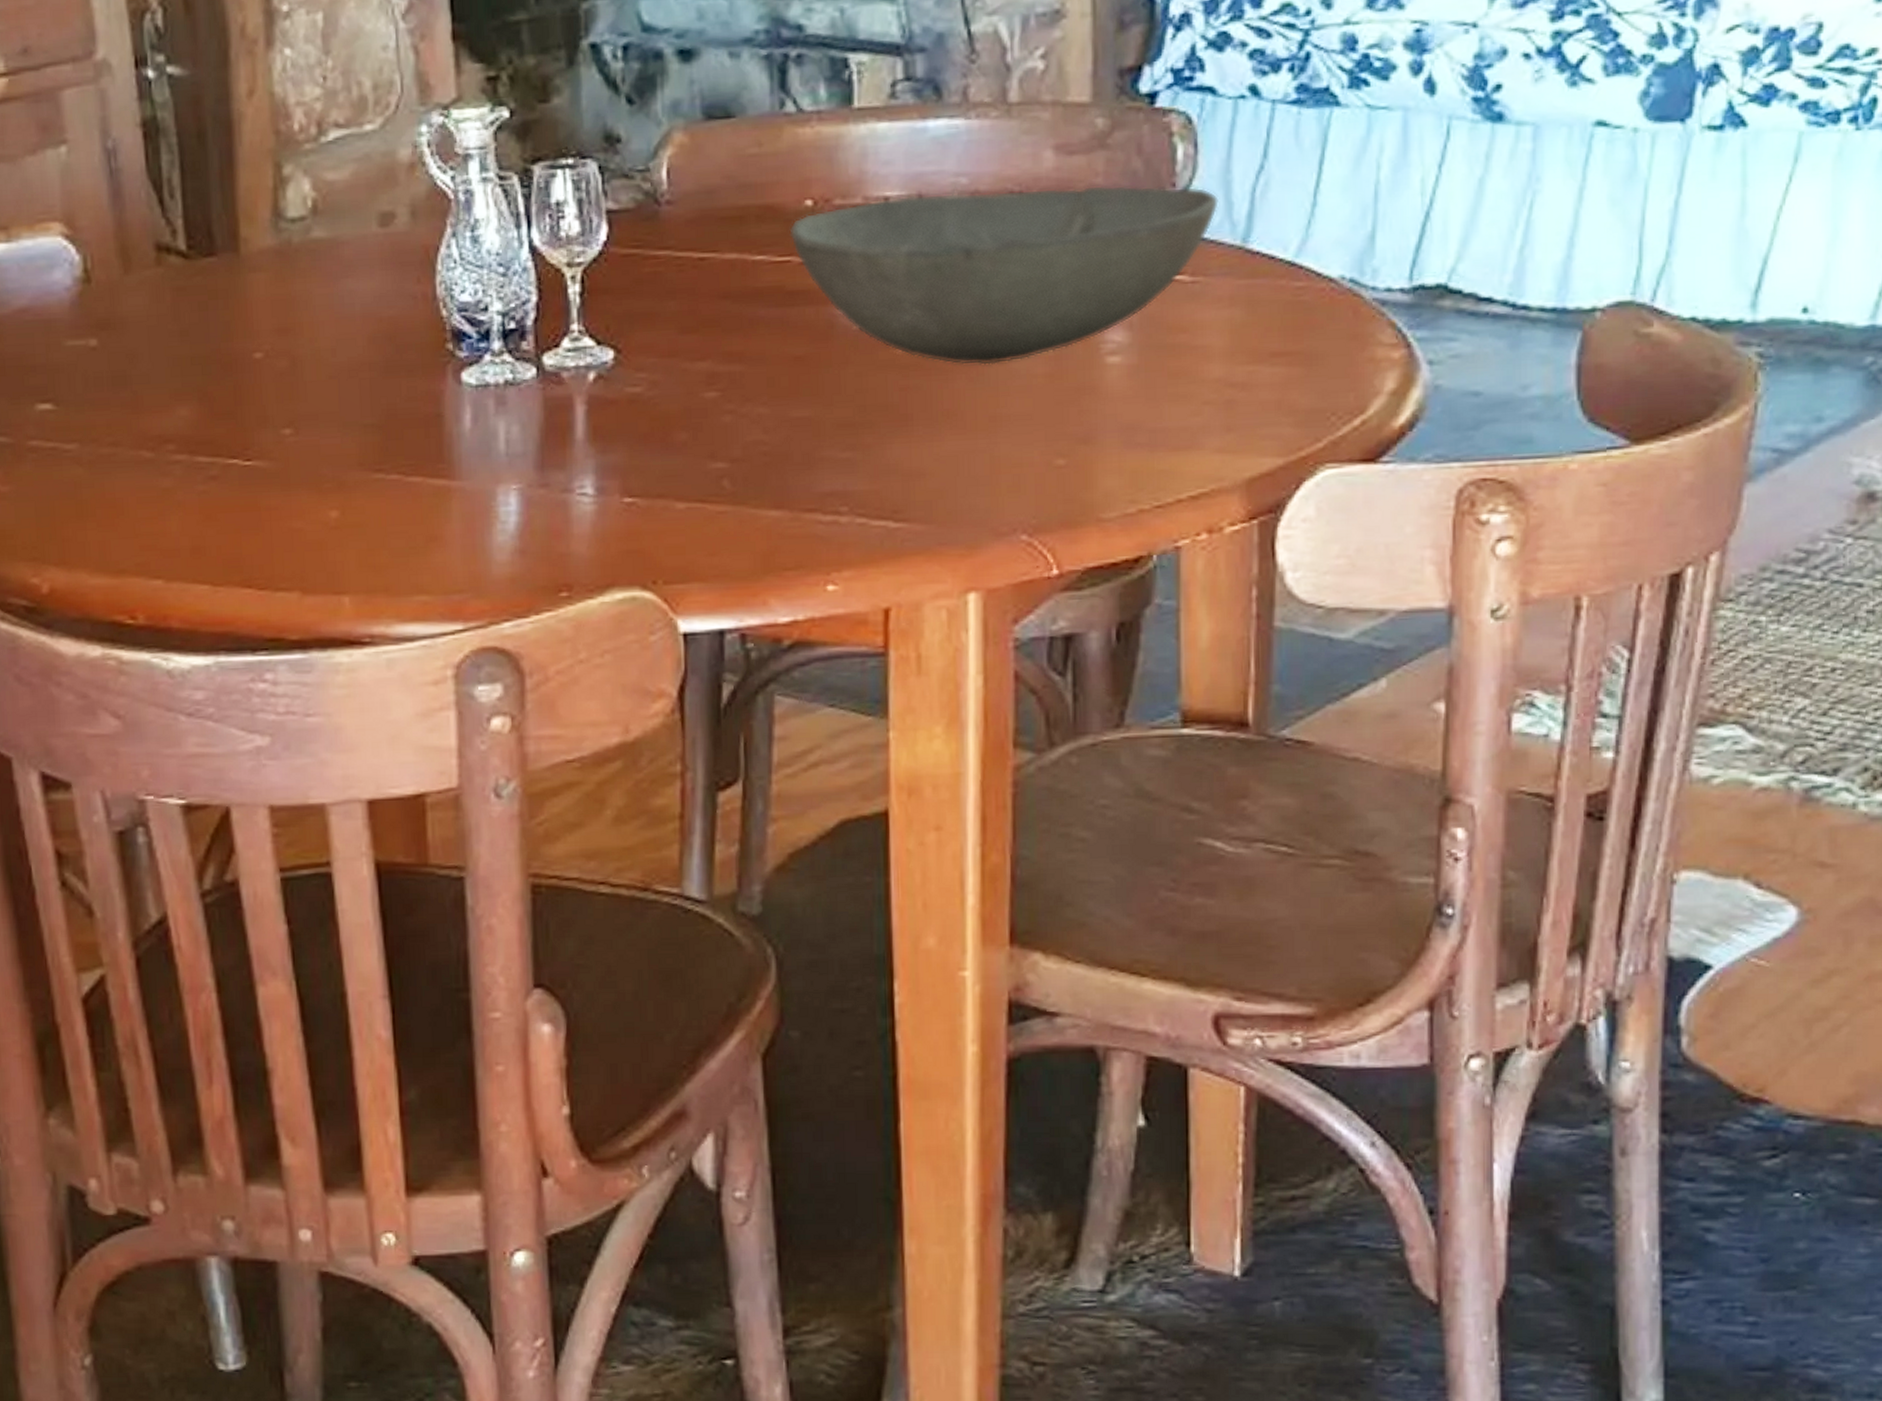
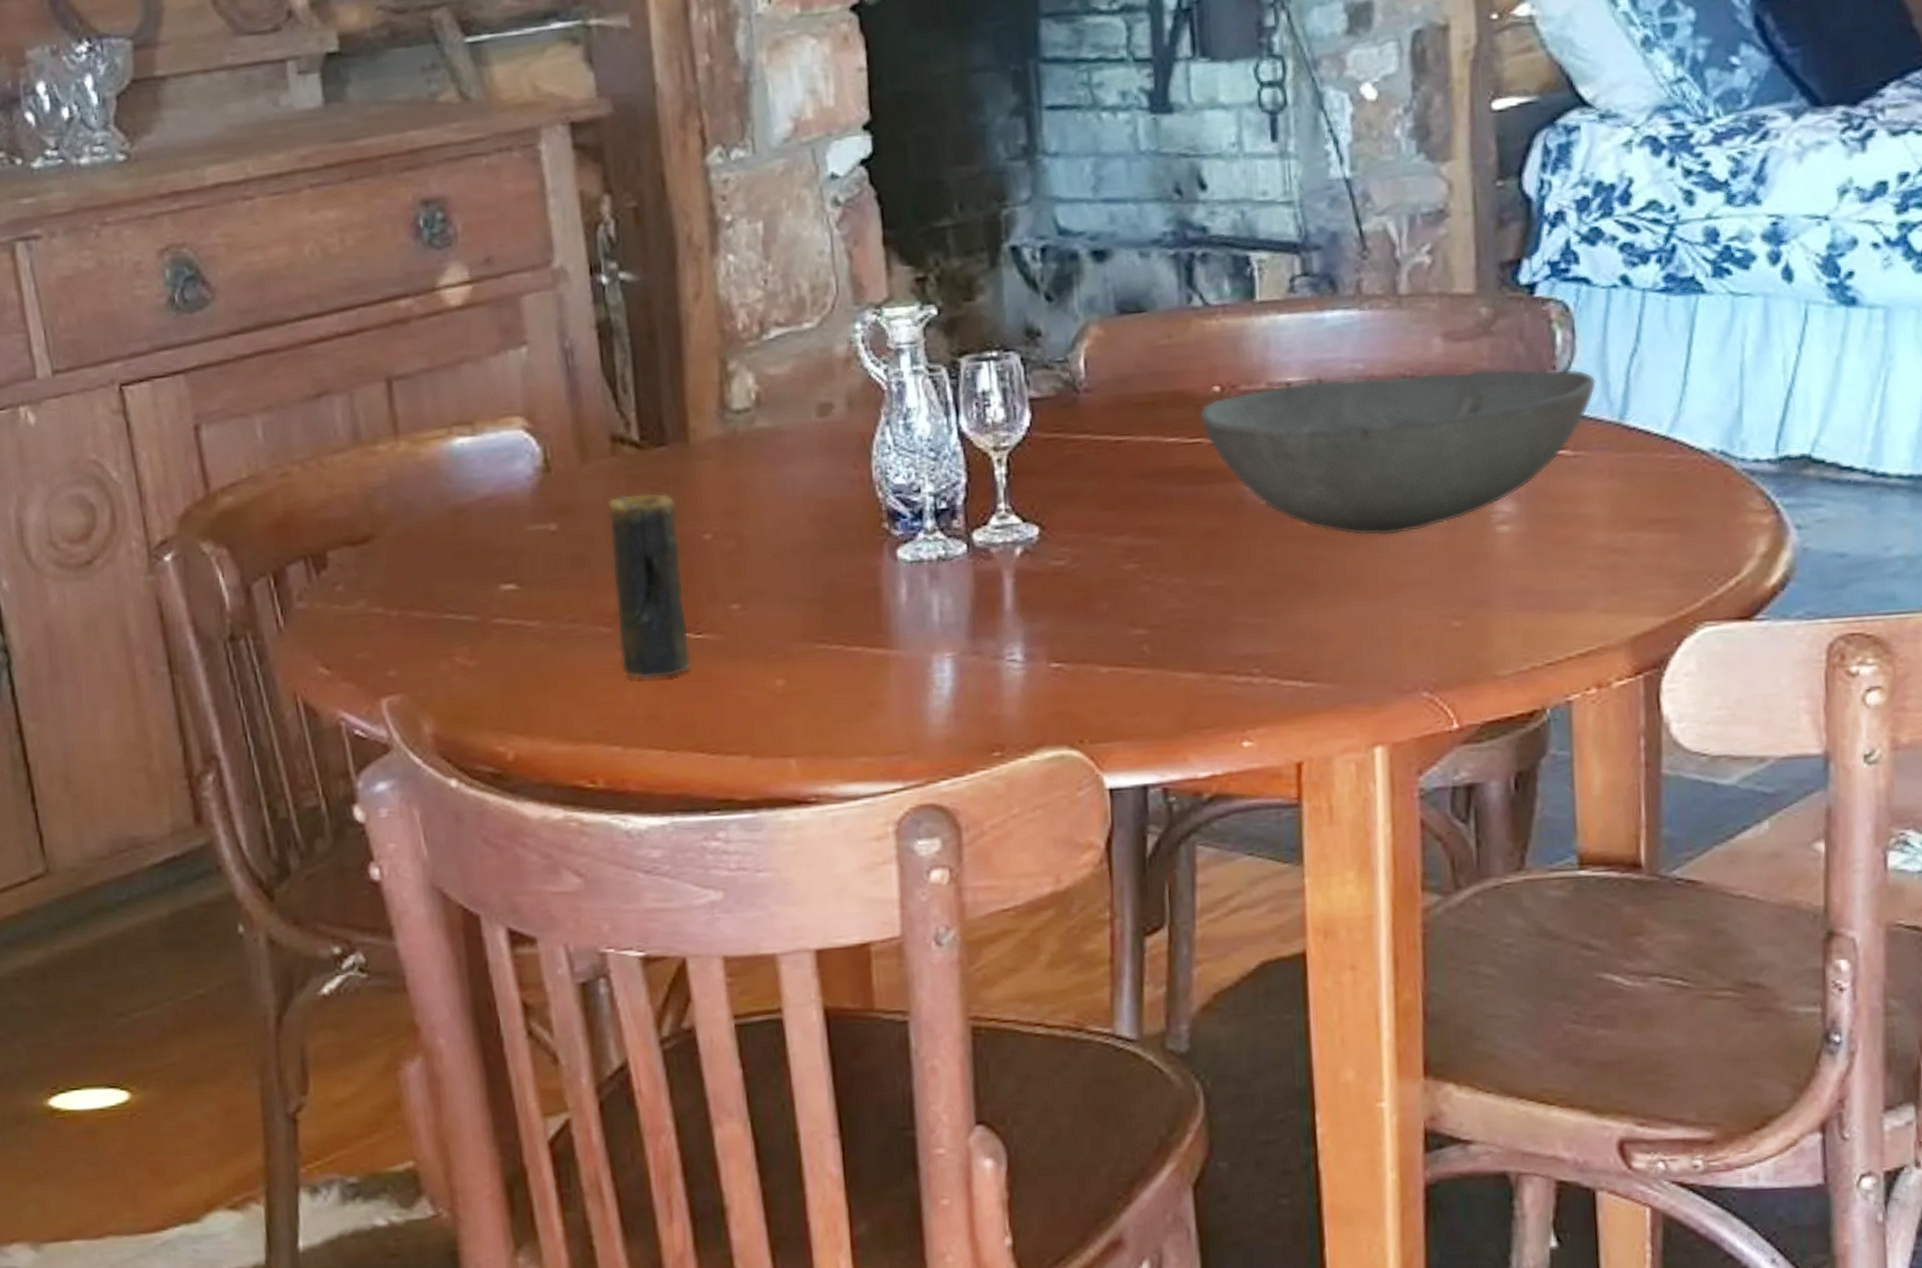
candle: none [150,306,239,509] -> present [607,492,691,680]

